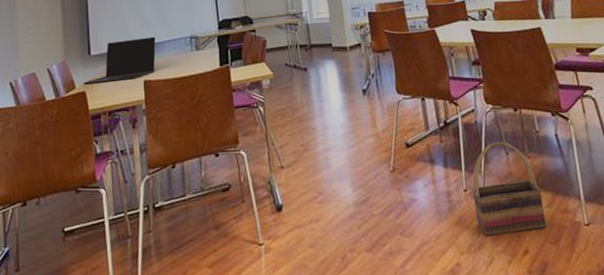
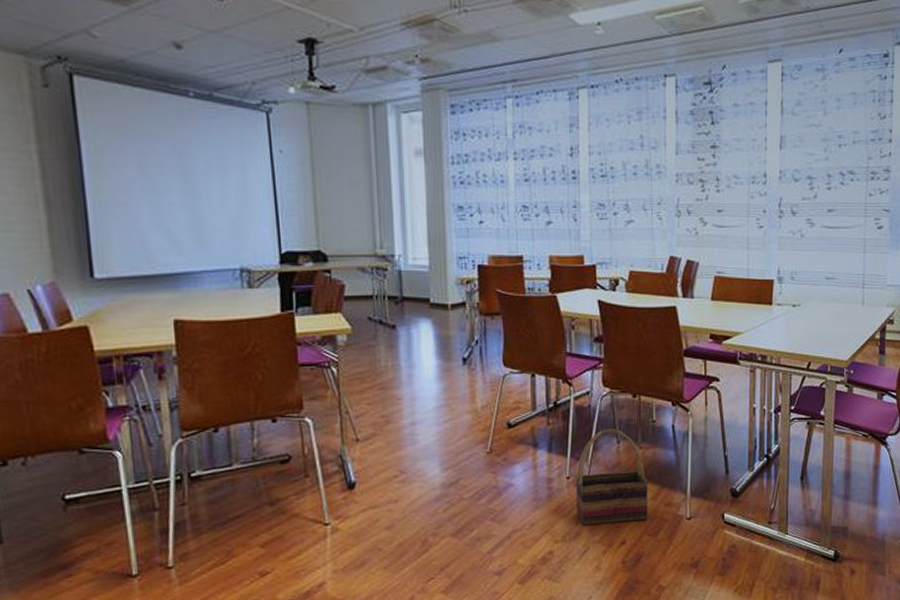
laptop: present [83,36,156,85] -> none [84,263,191,317]

